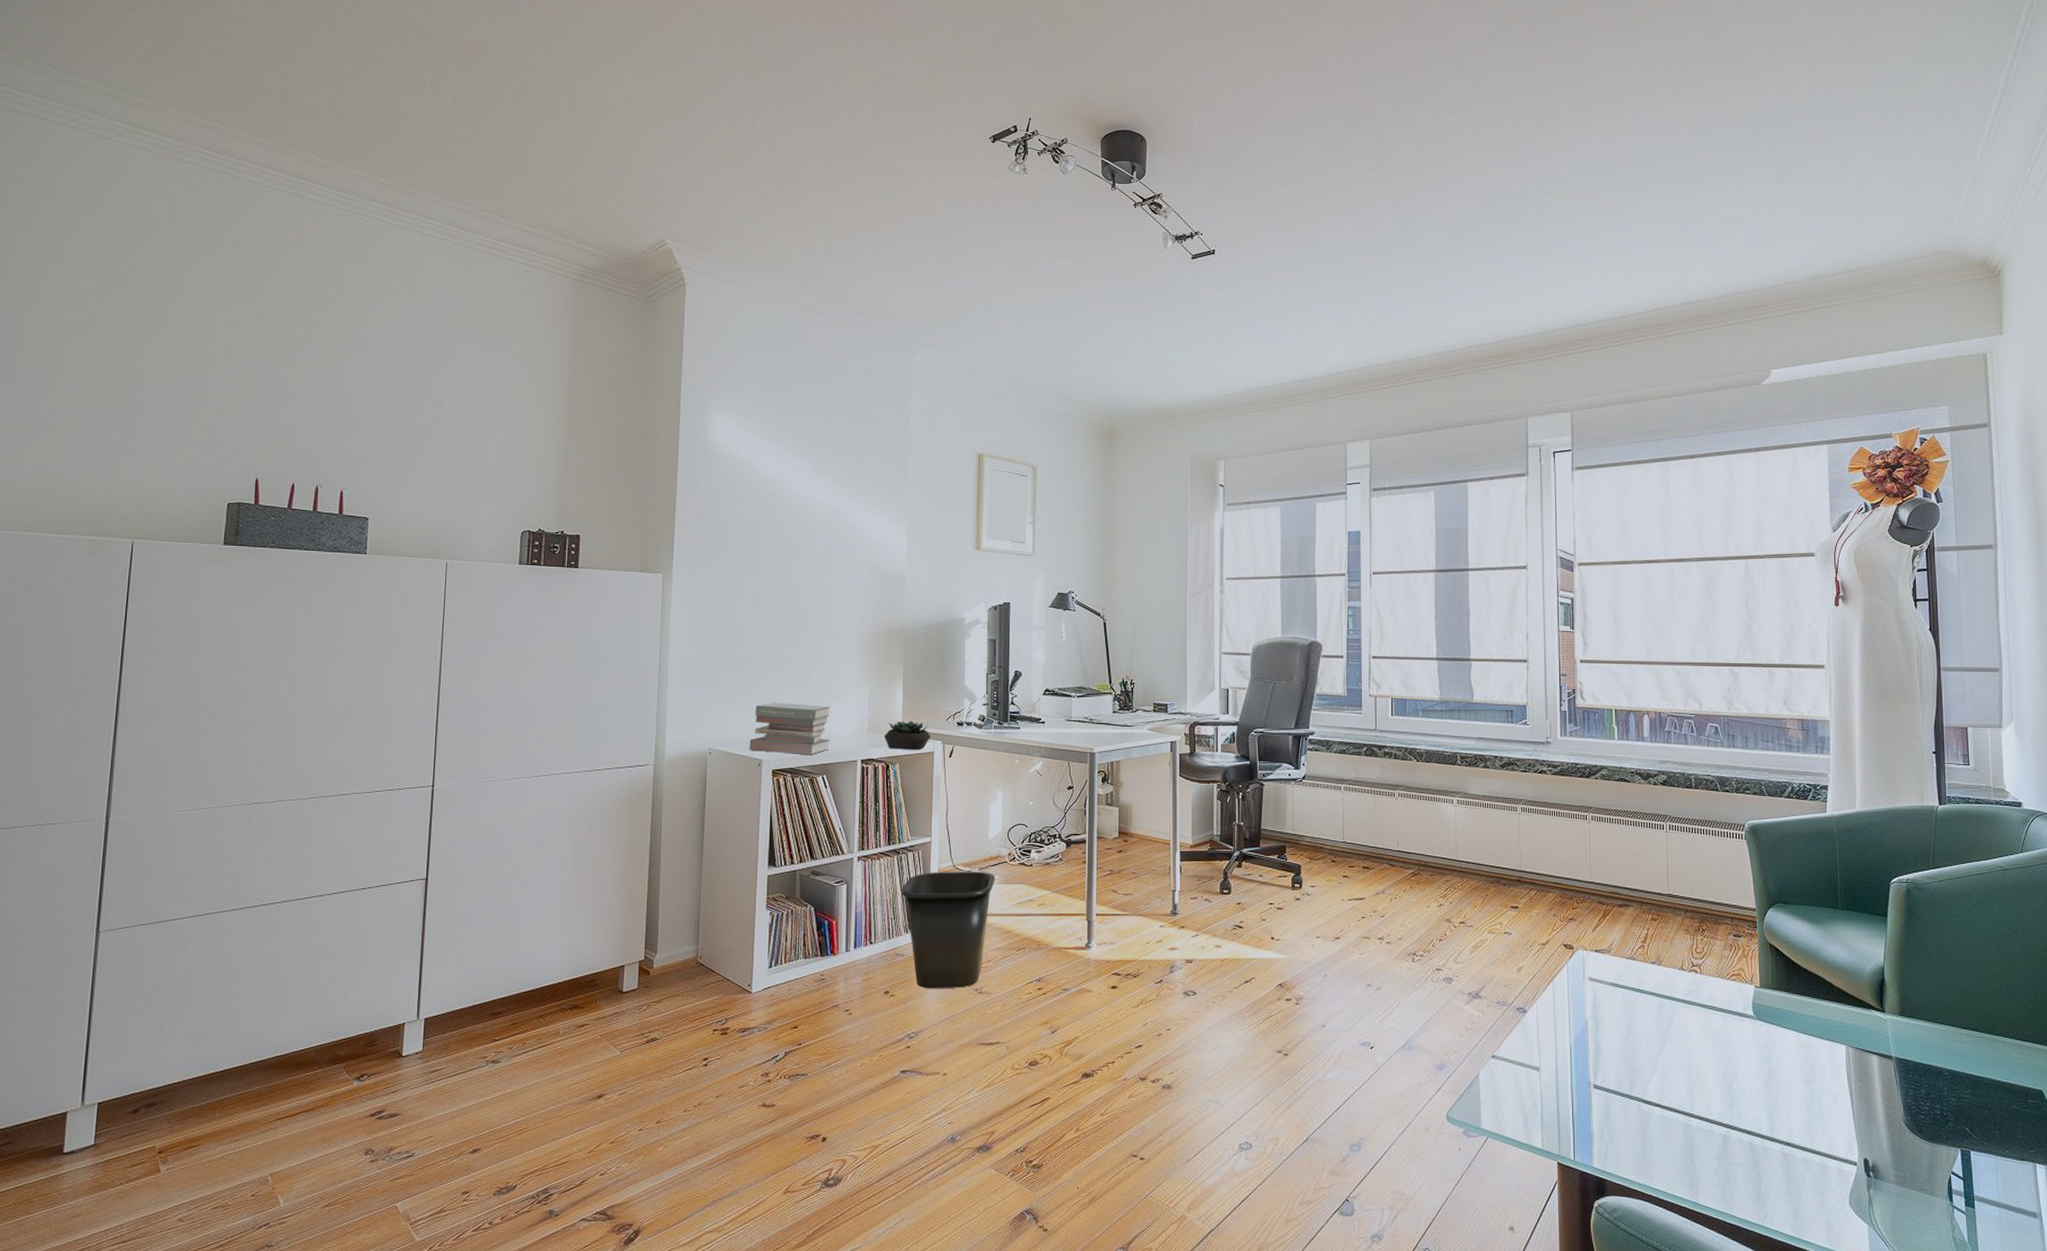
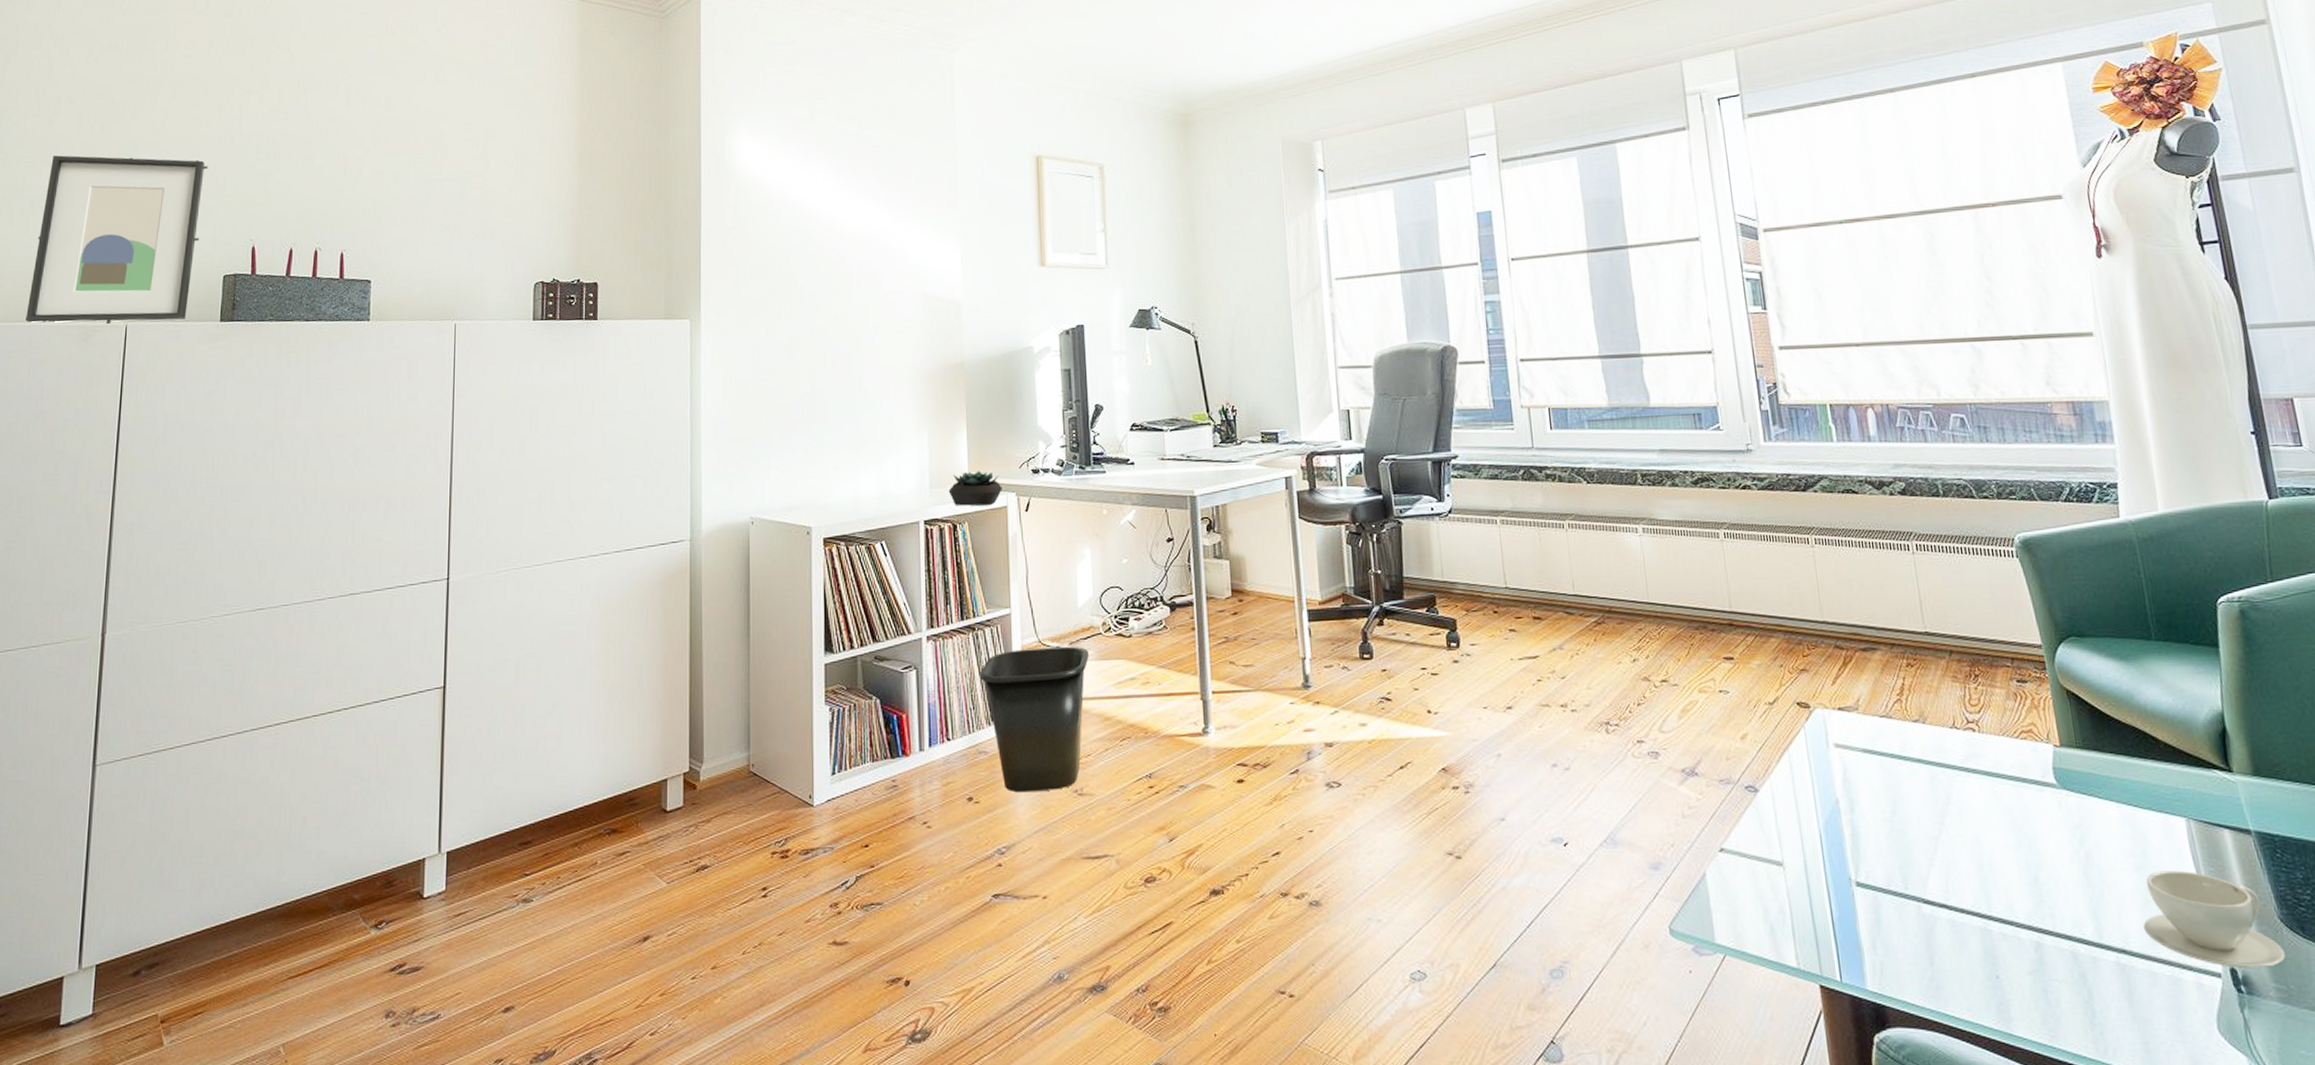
picture frame: none [33,380,214,540] -> present [25,155,208,324]
books: present [749,702,831,755] -> none [796,458,887,519]
teacup: none [1804,1084,1905,1160] -> present [2143,870,2286,969]

